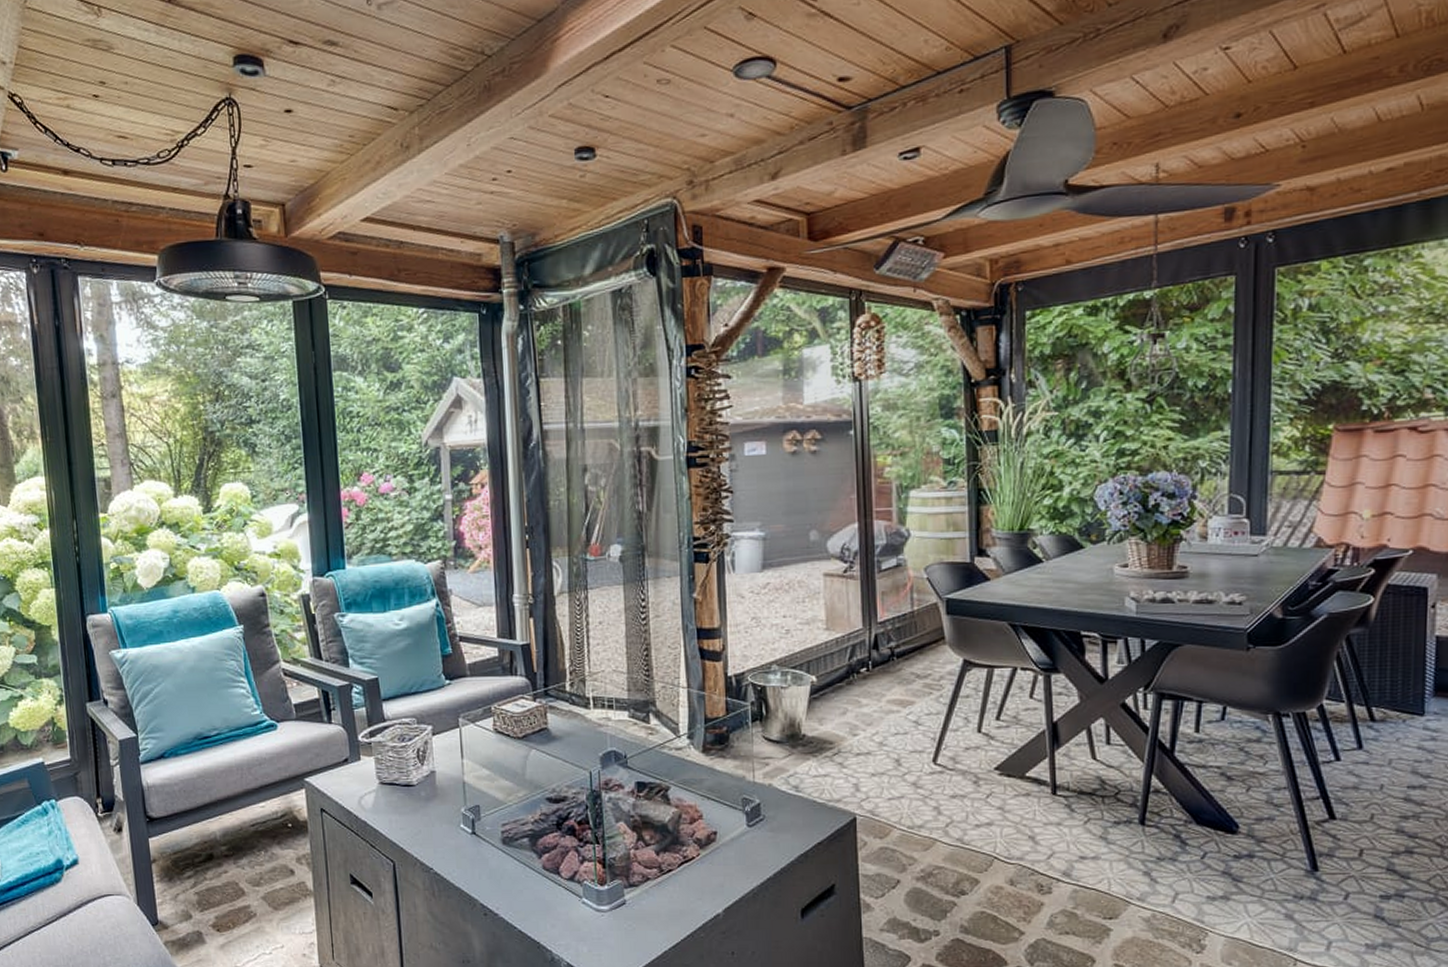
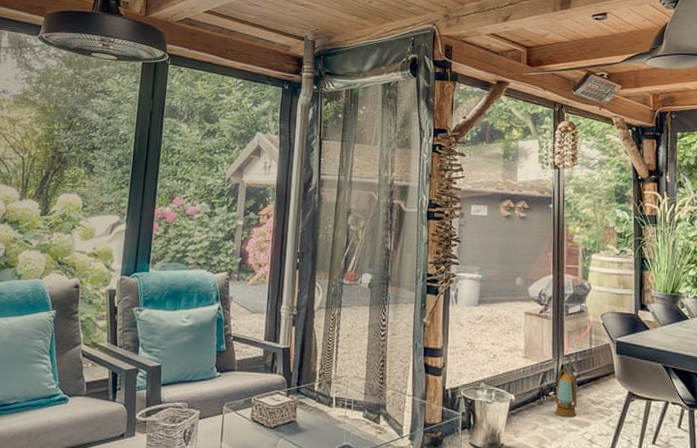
lantern: none [868,639,897,697] -> present [555,369,577,417]

